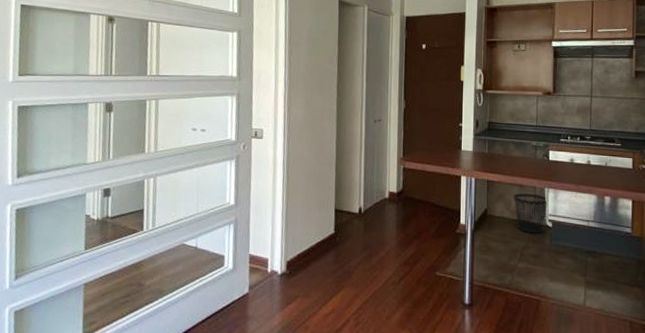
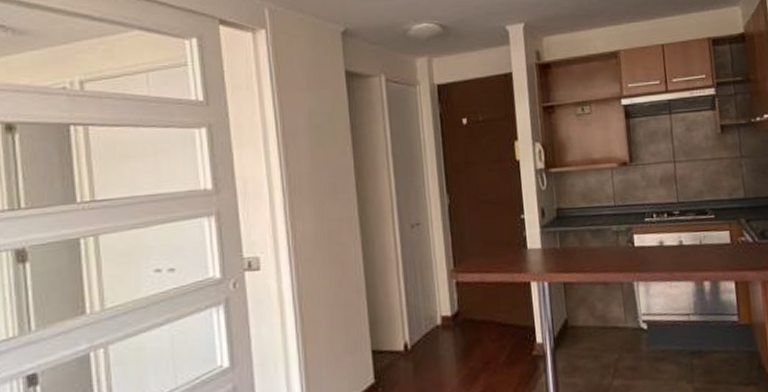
wastebasket: present [514,193,549,233] -> none [598,291,640,341]

